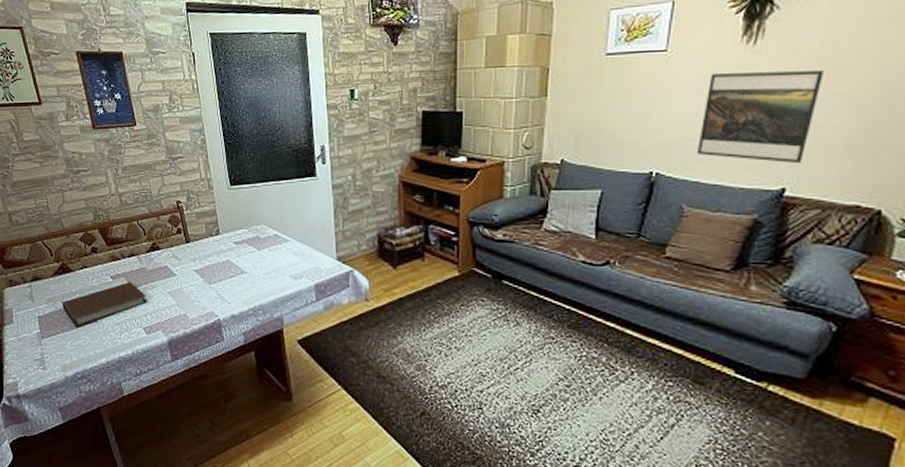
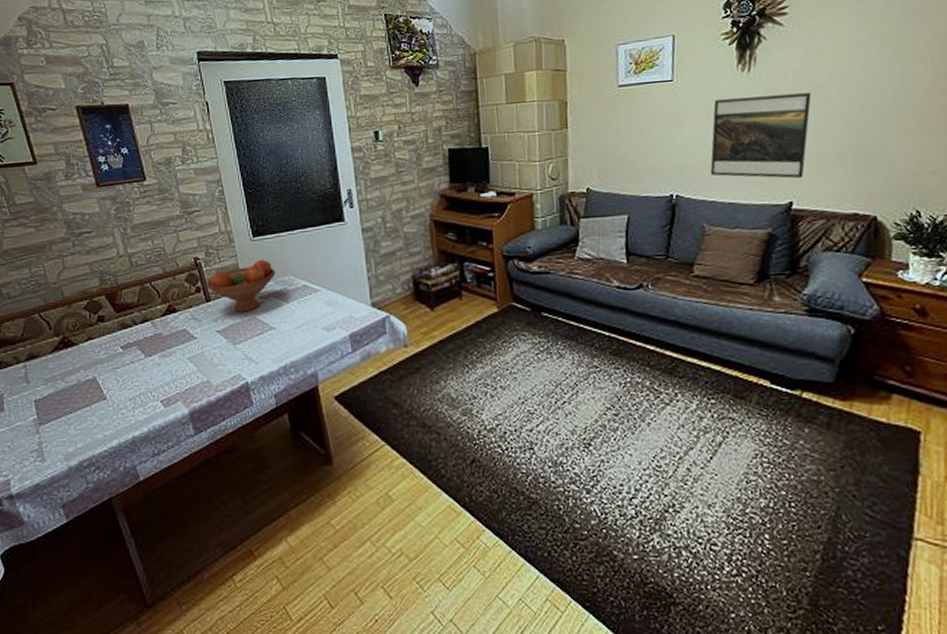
notebook: present [61,281,148,327] -> none [62,349,165,407]
fruit bowl: none [186,207,250,255] -> present [206,259,276,313]

